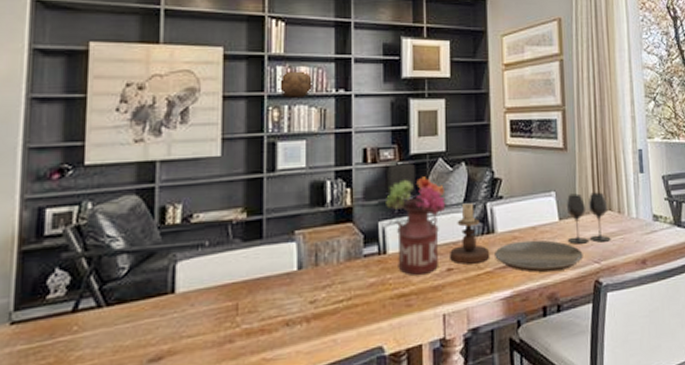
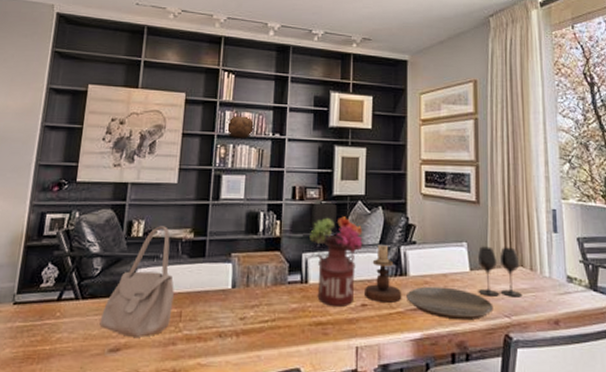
handbag: none [133,208,227,342] -> present [99,226,174,338]

